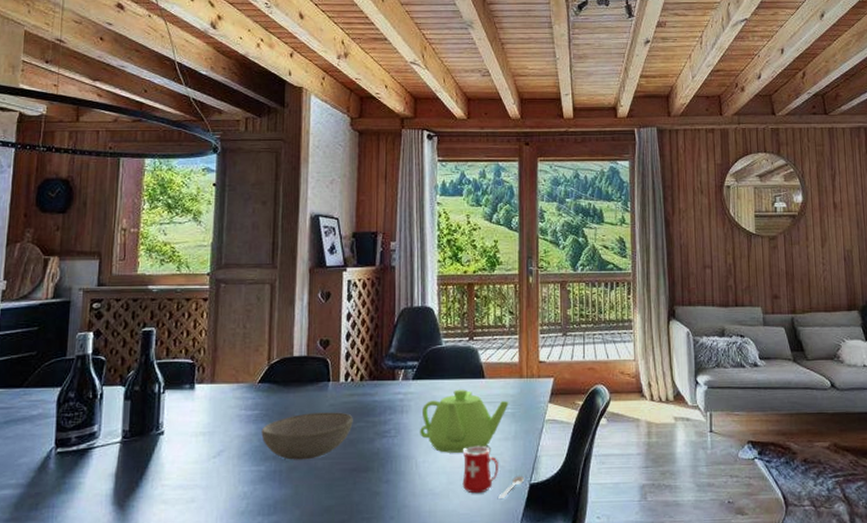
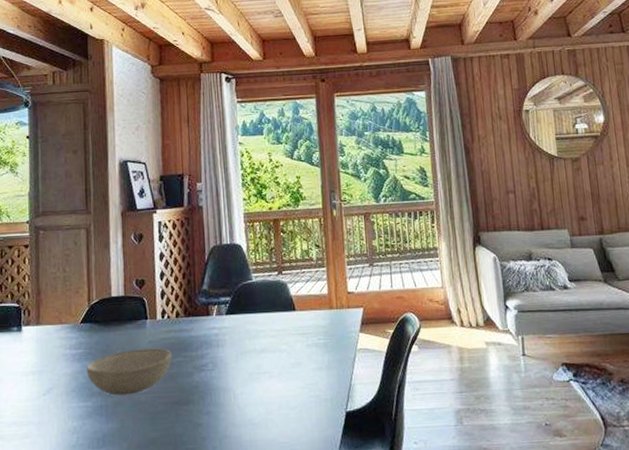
teapot: present [420,389,509,453] -> none [236,322,321,384]
mug: present [462,445,525,498] -> none [279,376,341,427]

